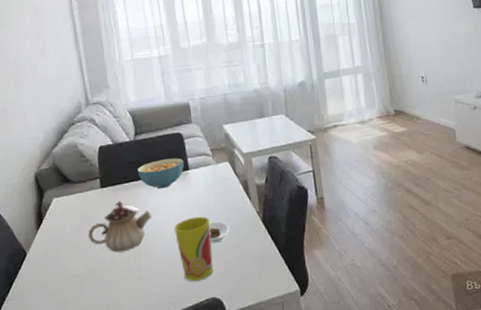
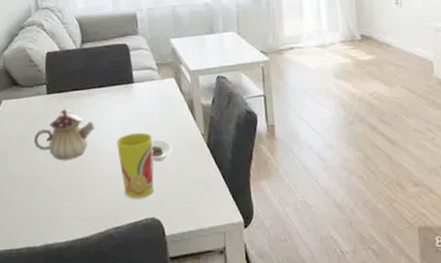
cereal bowl: present [137,158,184,189] -> none [82,70,129,101]

